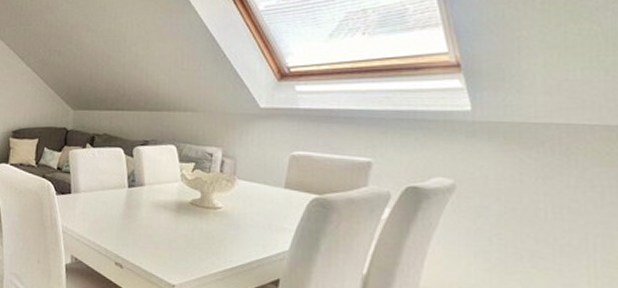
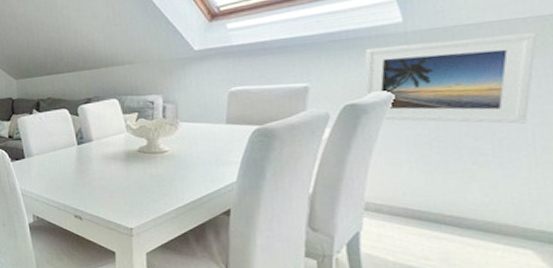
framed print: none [427,132,603,233] -> present [363,32,538,124]

